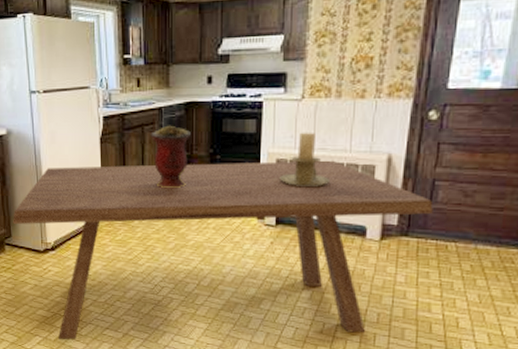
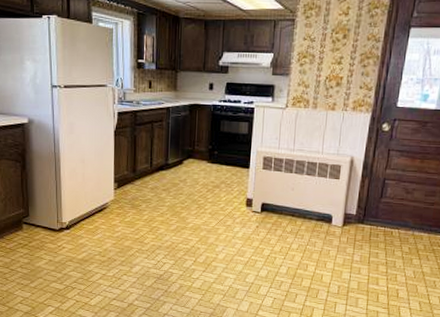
dining table: present [13,160,433,340] -> none [31,155,383,310]
vase: present [150,125,191,189] -> none [158,123,193,179]
candle holder: present [280,132,331,188] -> none [265,135,306,182]

